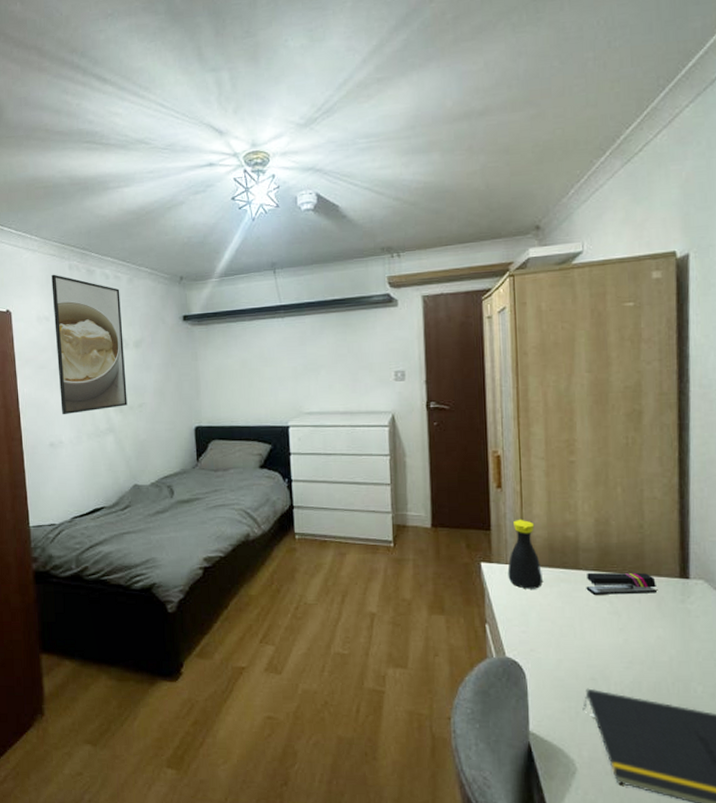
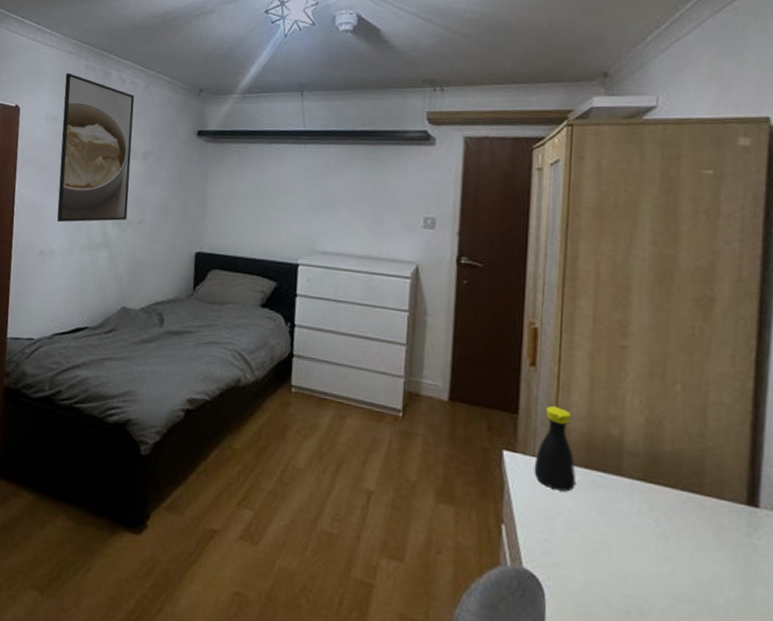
stapler: present [586,572,657,595] -> none [628,481,716,519]

